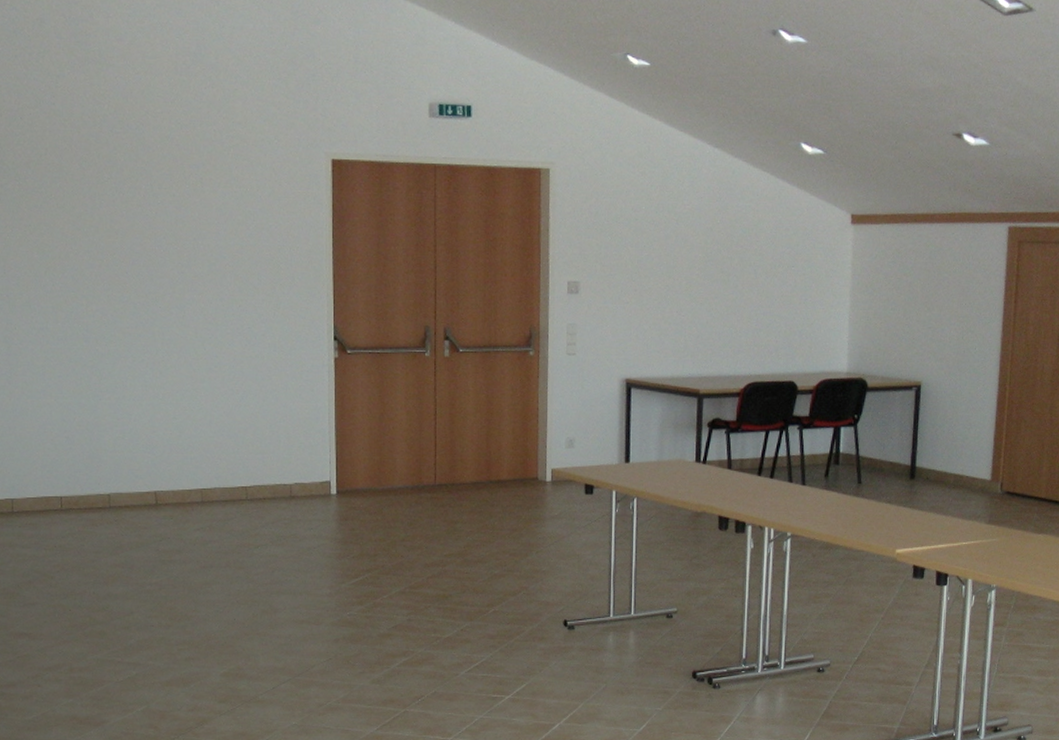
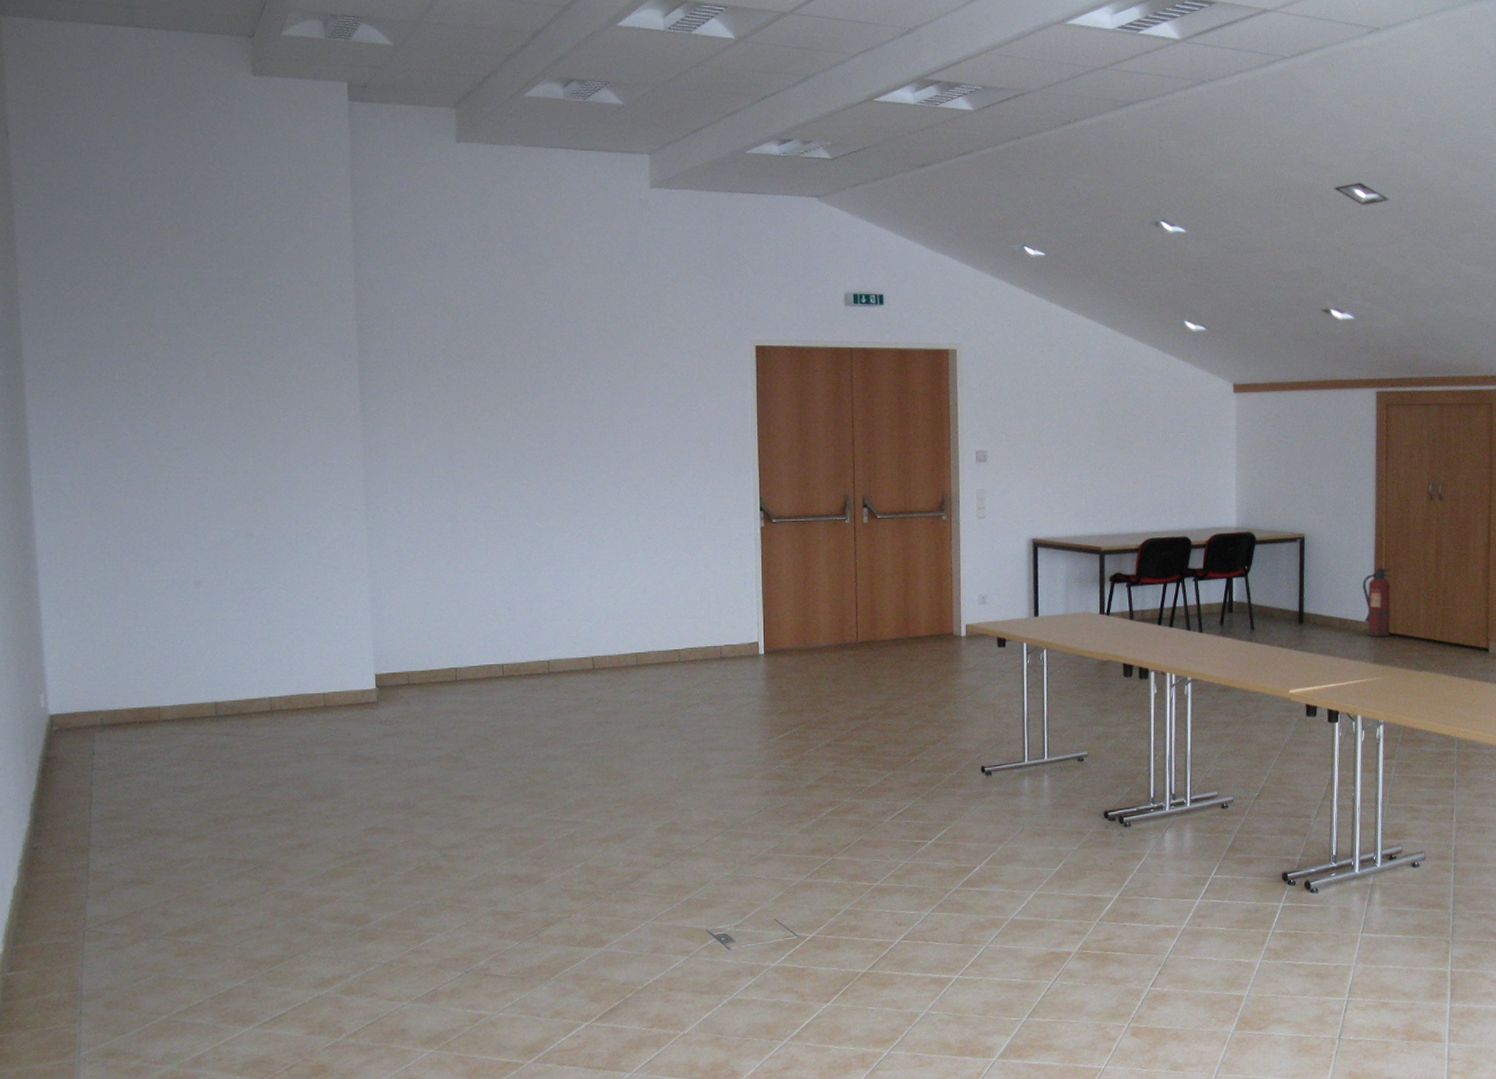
fire extinguisher: none [981,420,1014,496] -> present [1363,567,1392,637]

